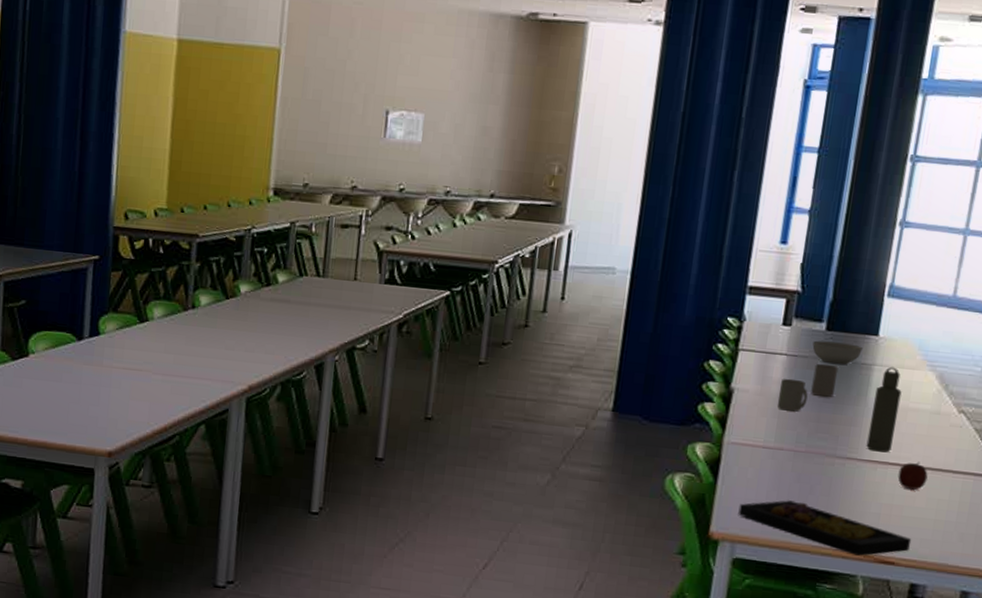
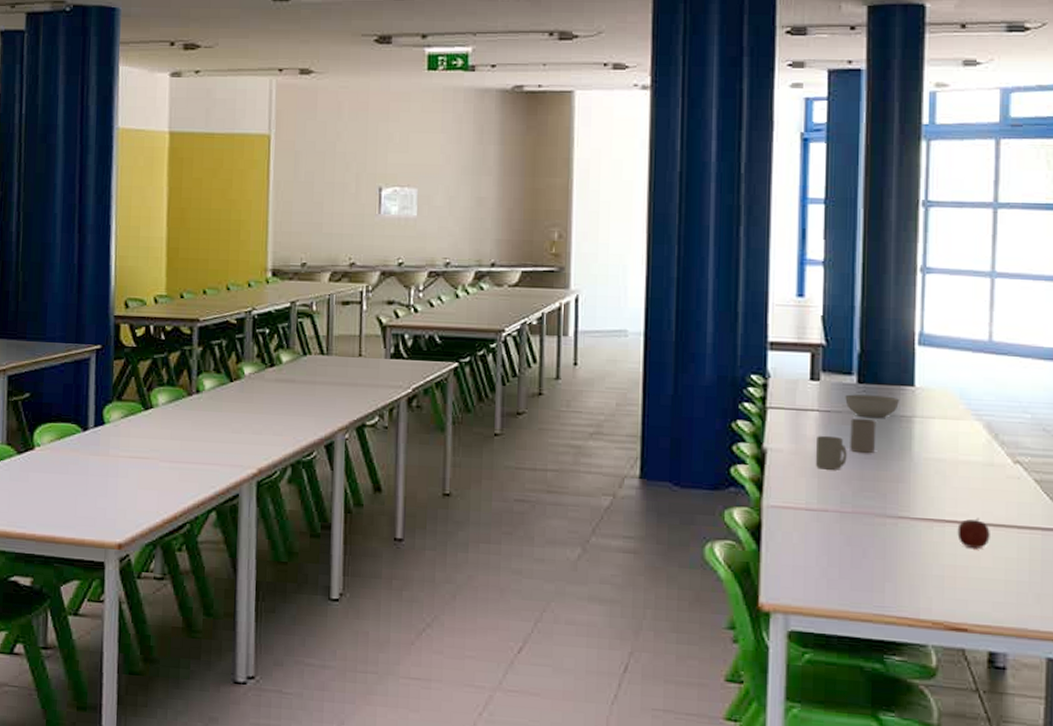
food tray: present [738,500,912,556] -> none [788,565,983,623]
bottle: present [866,366,902,453] -> none [918,418,948,510]

